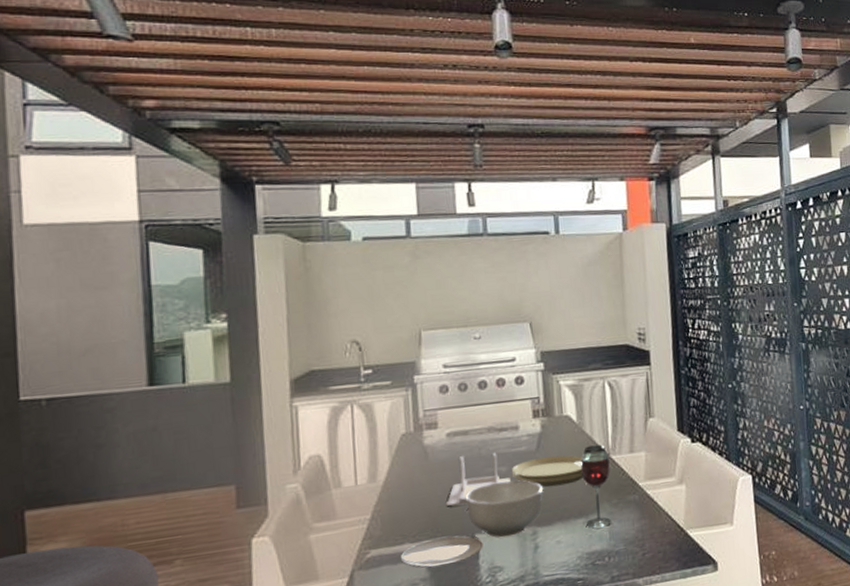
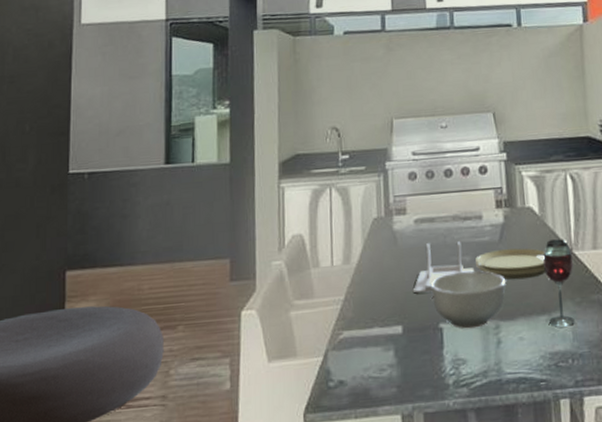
plate: present [401,535,483,569] -> none [371,323,448,355]

